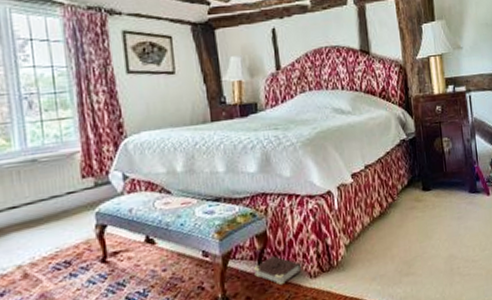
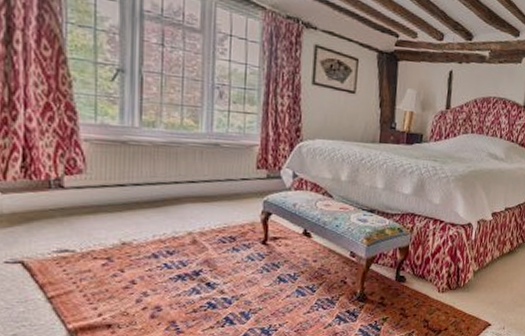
book: present [254,256,302,286] -> none [391,268,433,293]

